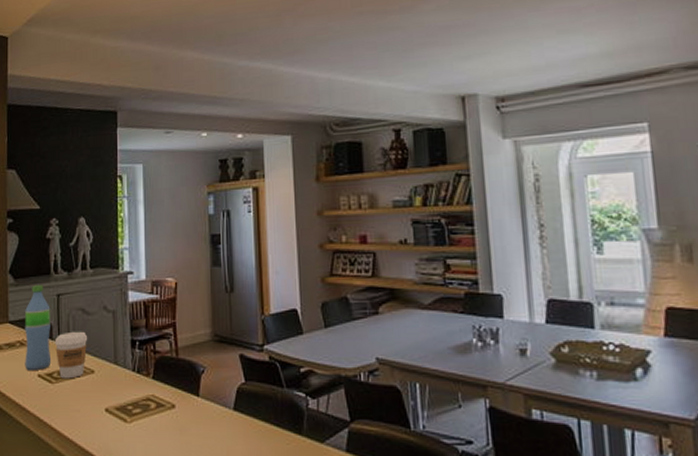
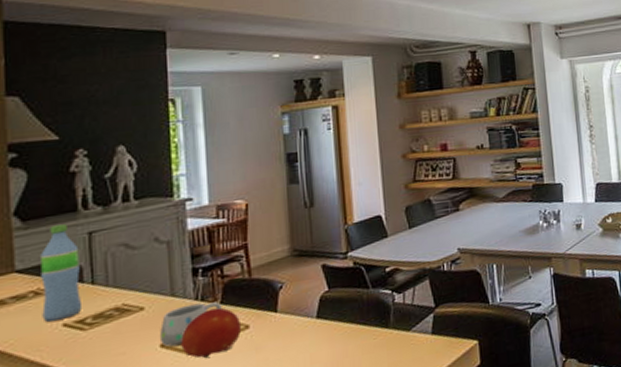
coffee cup: present [54,331,88,379] -> none [86,267,134,323]
mug: none [104,375,154,412] -> present [159,302,222,346]
fruit: none [121,382,169,429] -> present [181,307,242,358]

